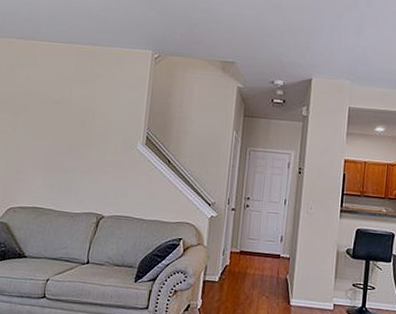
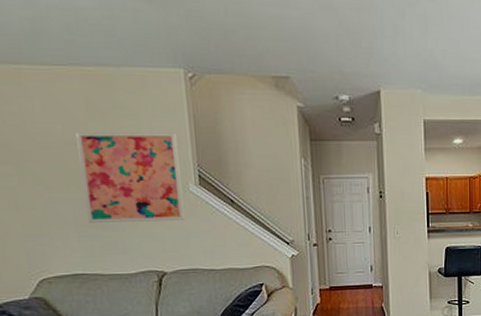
wall art: none [54,94,136,173] -> present [76,133,186,223]

